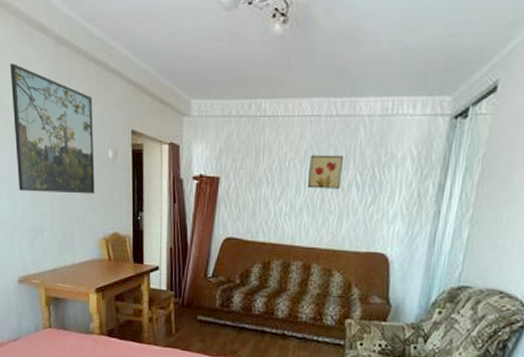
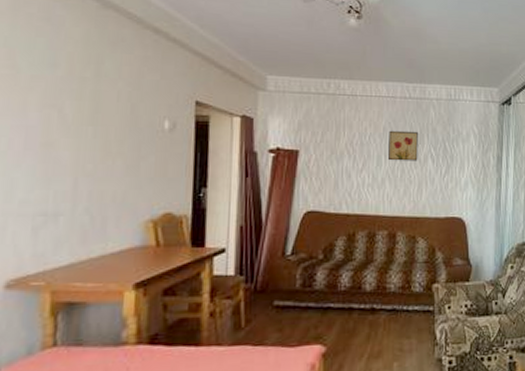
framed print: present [10,63,95,194] -> none [23,20,147,169]

